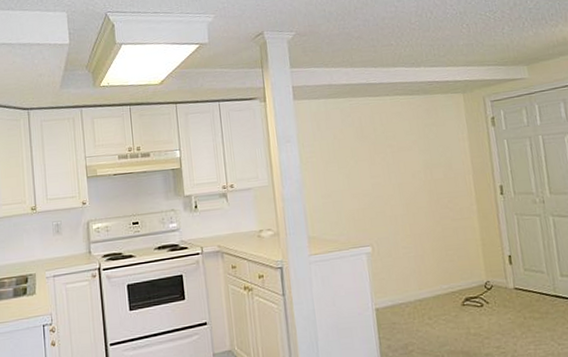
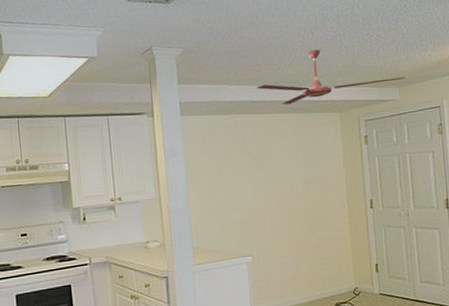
ceiling fan: none [372,28,535,86] -> present [256,49,406,105]

